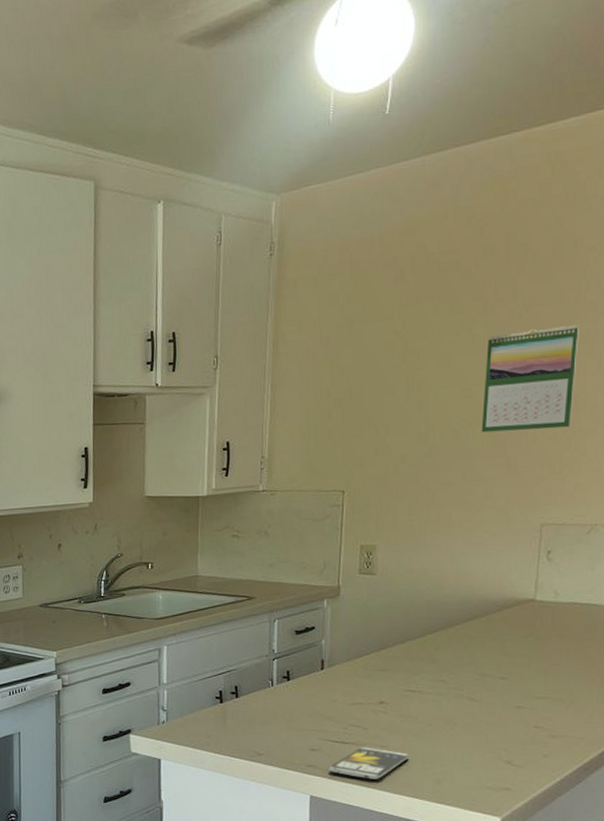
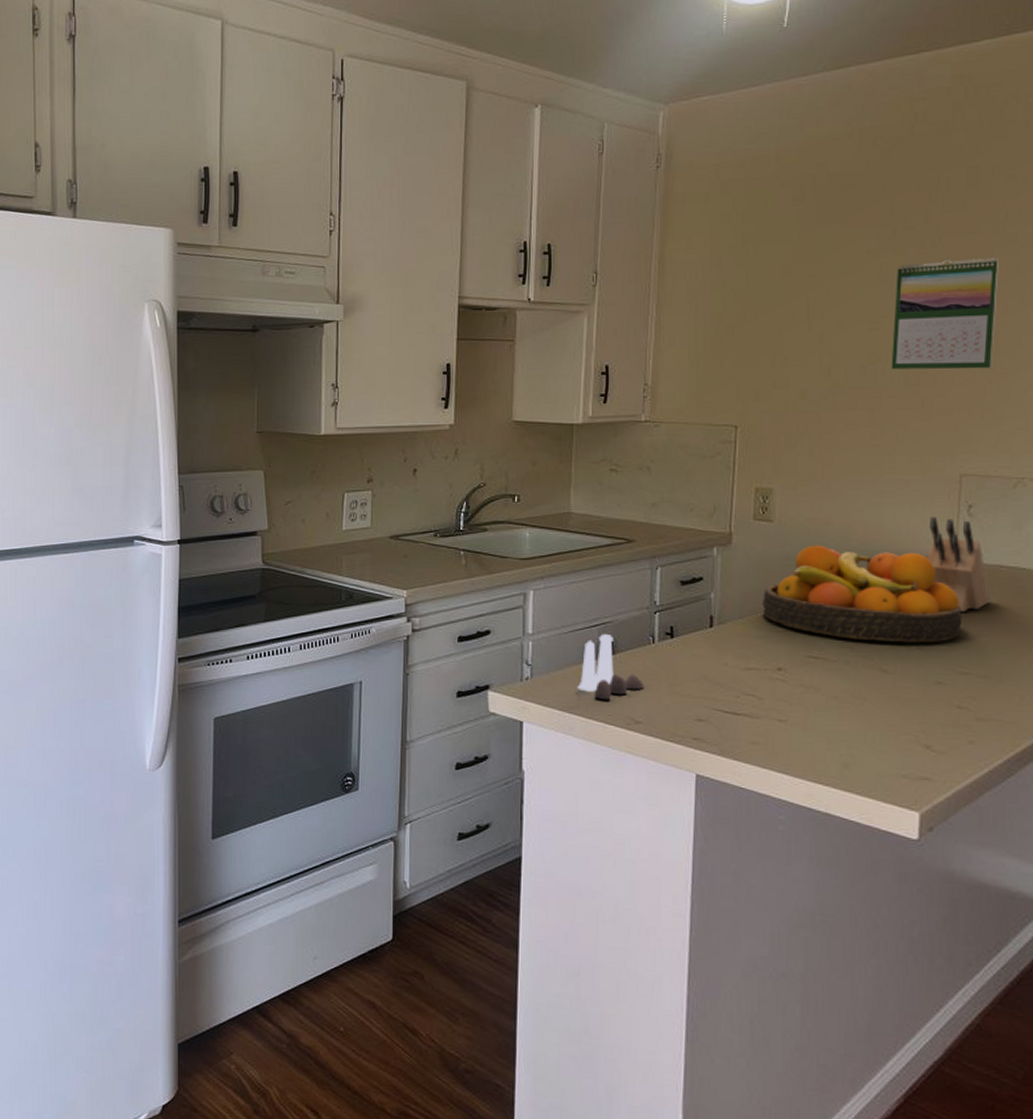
salt and pepper shaker set: none [206,680,265,737] -> present [577,634,644,701]
smartphone: present [328,747,409,779] -> none [717,720,811,759]
fruit bowl: none [366,593,540,674] -> present [761,545,962,643]
knife block: none [511,562,565,645] -> present [928,516,991,612]

